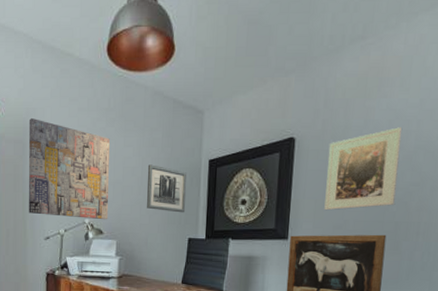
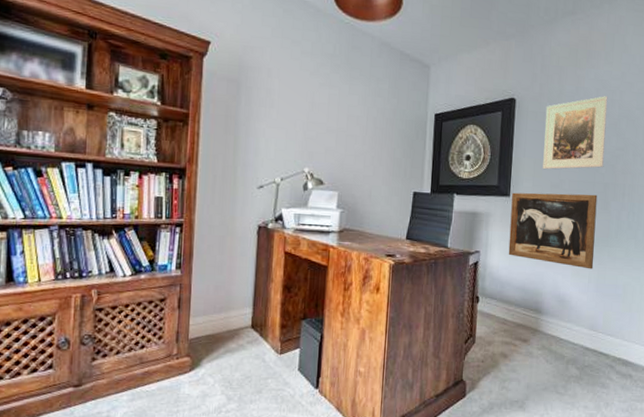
wall art: present [28,118,110,220] -> none [241,57,334,170]
wall art: present [147,164,187,213] -> none [371,114,412,166]

